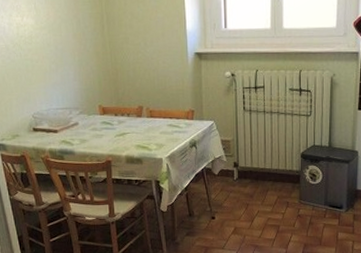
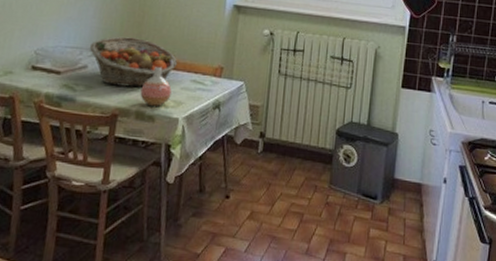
fruit basket: none [76,93,154,137] -> present [89,36,178,88]
vase: none [126,117,153,150] -> present [140,67,172,106]

